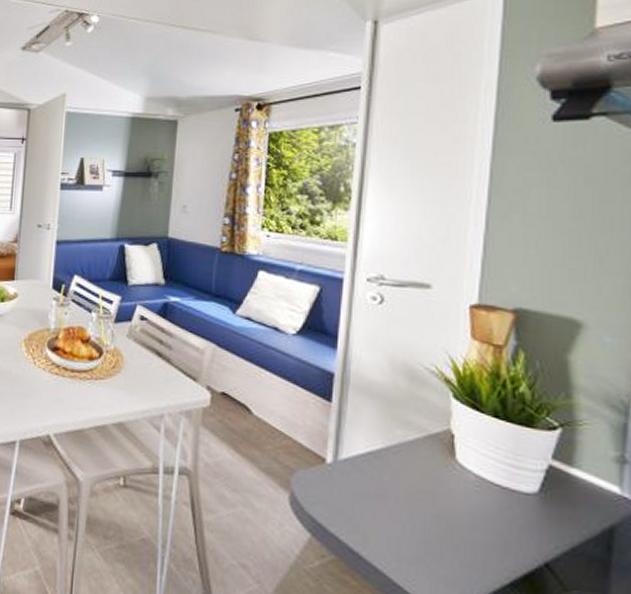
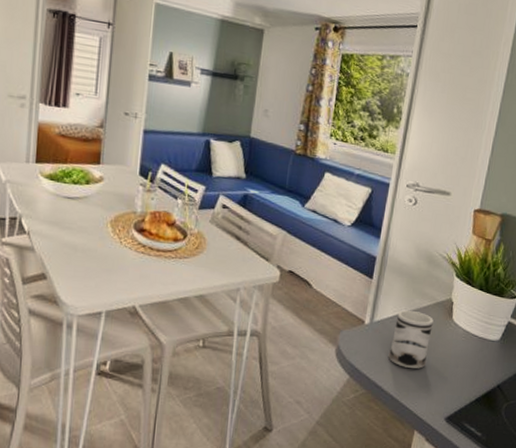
mug: none [363,445,427,530] -> present [388,310,434,369]

